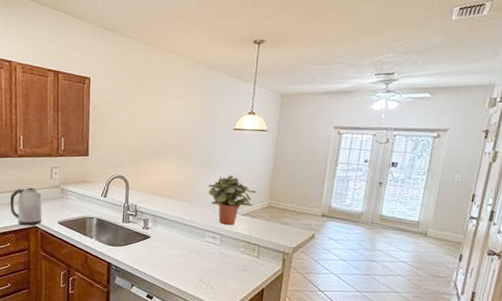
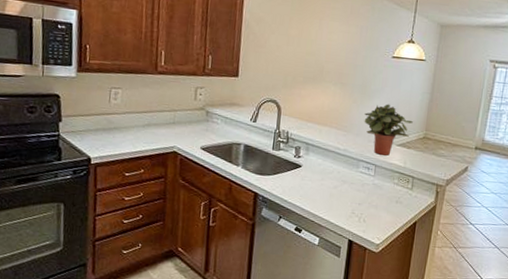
kettle: present [10,187,42,226] -> none [146,108,184,151]

